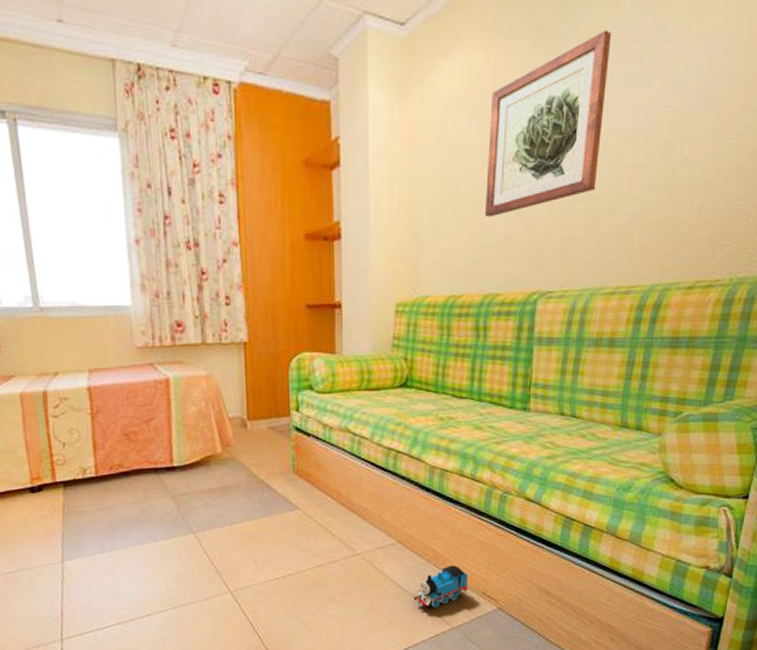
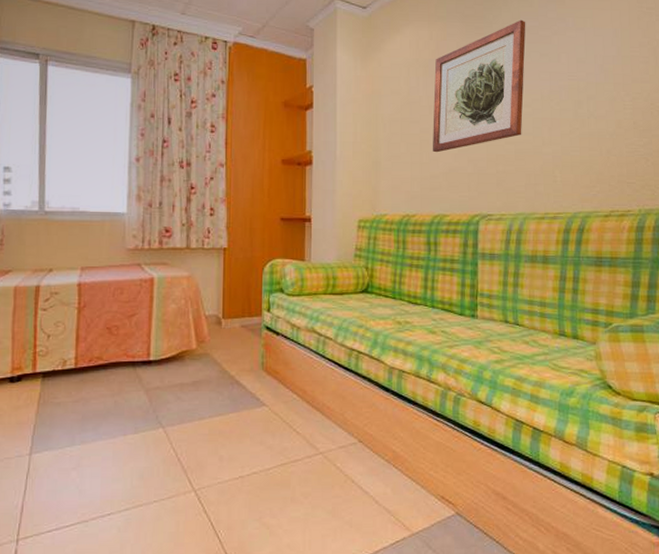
toy train: present [413,565,469,607] -> none [374,467,427,511]

